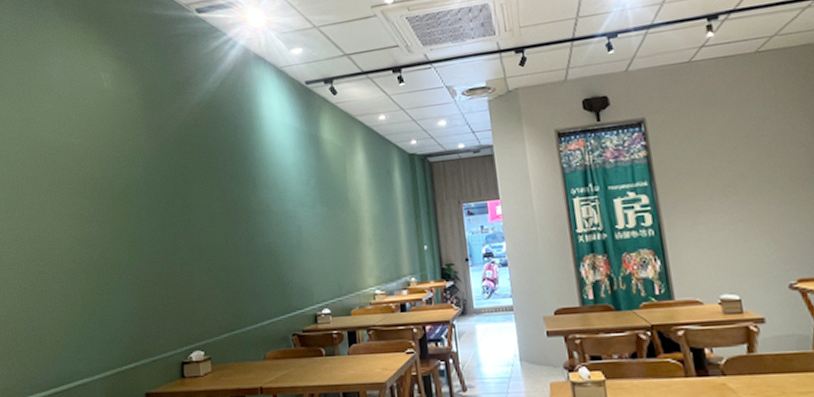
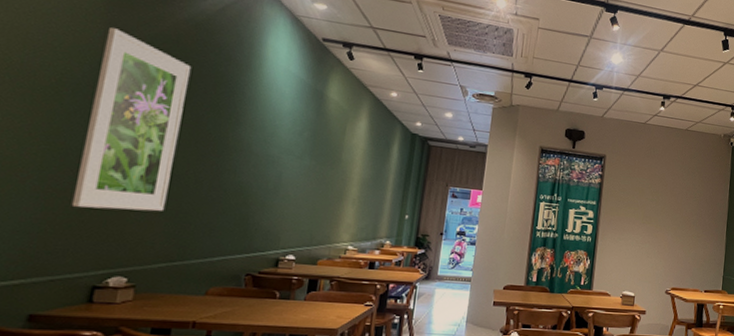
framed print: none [148,128,218,292] -> present [71,28,192,212]

